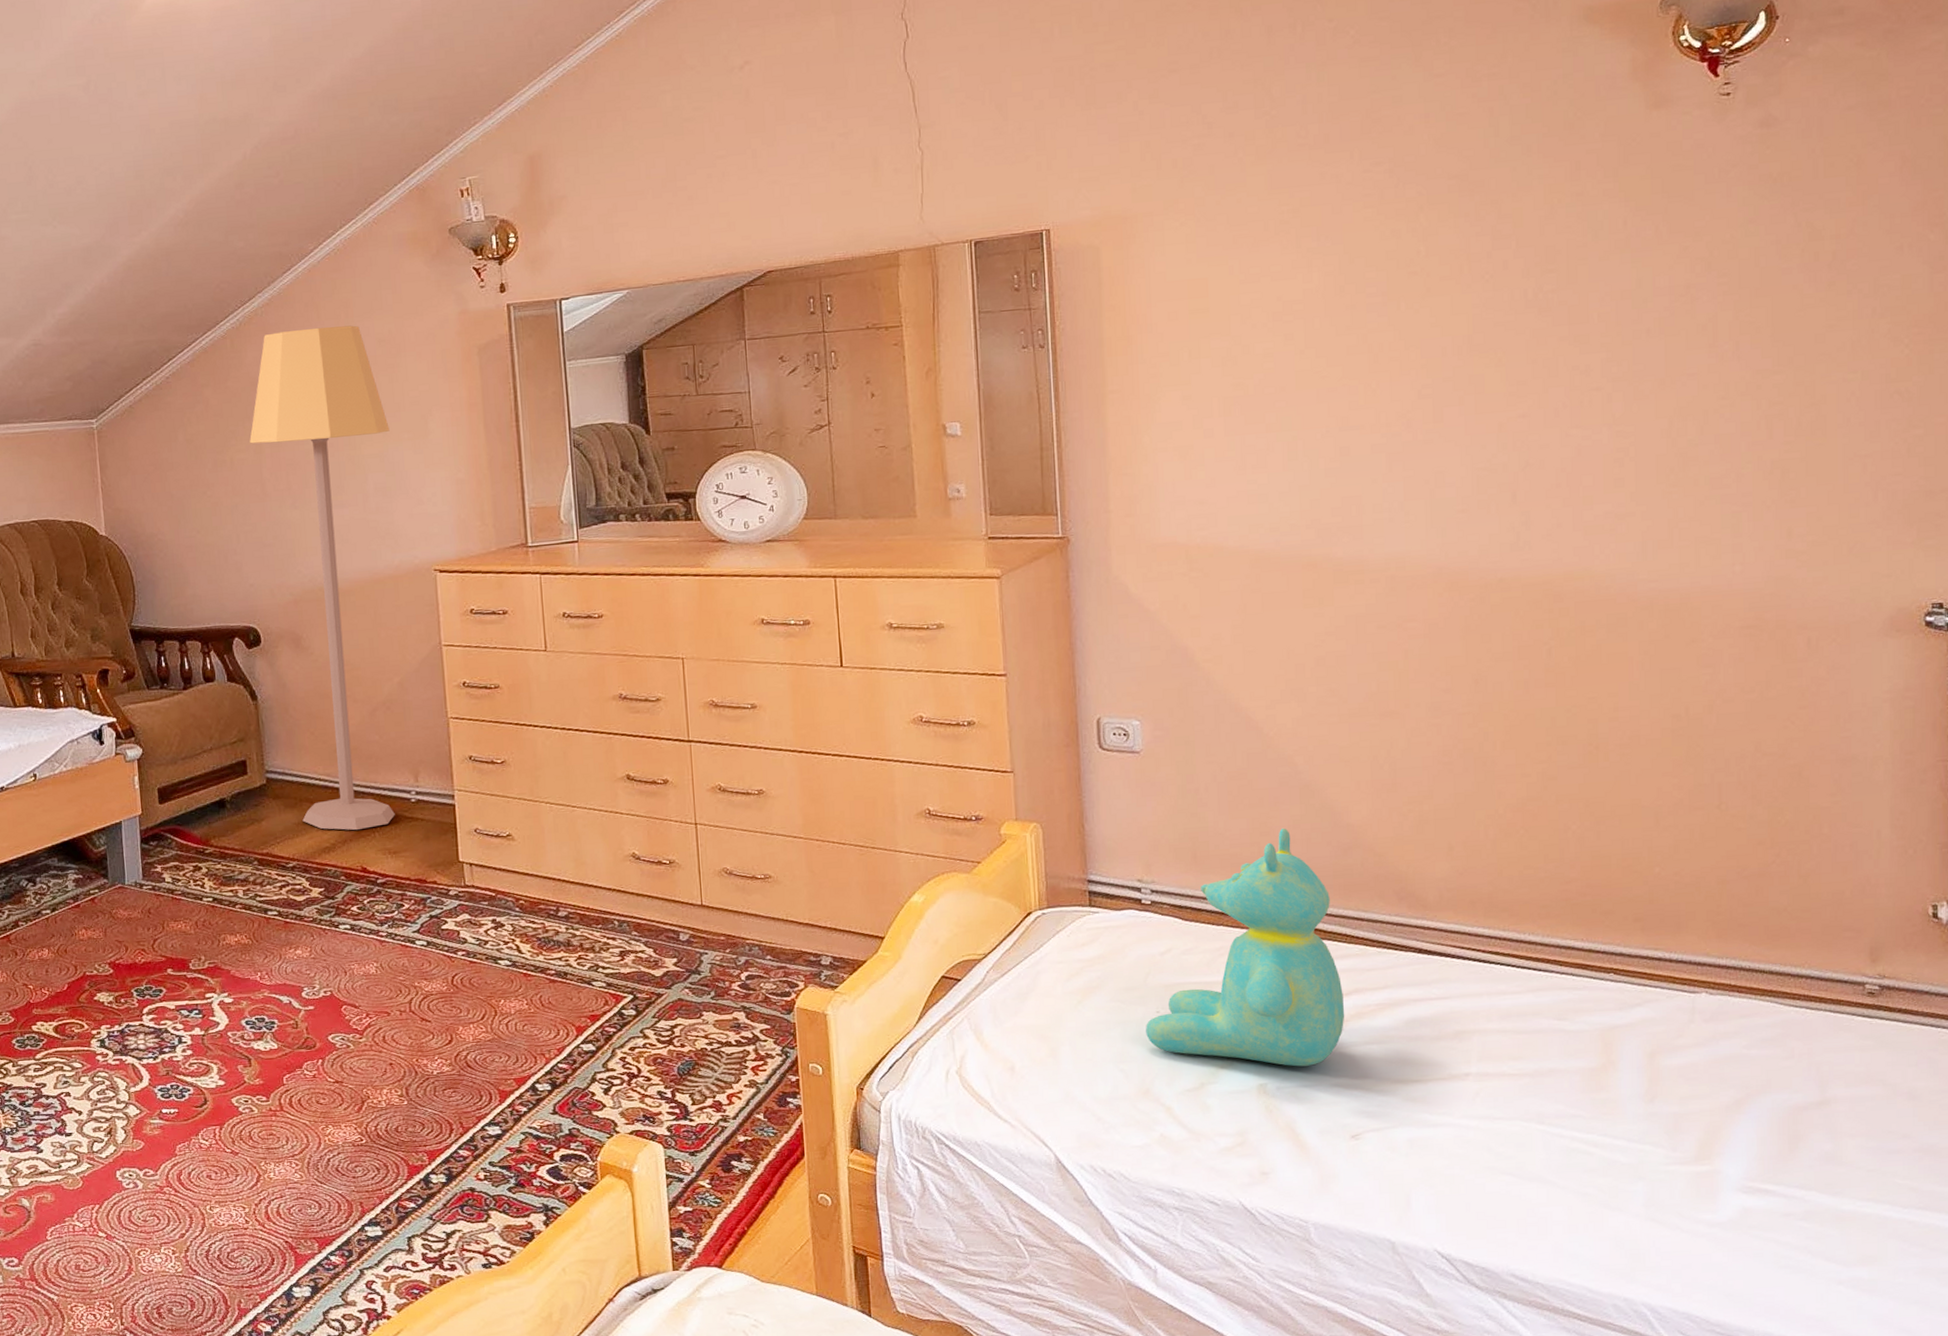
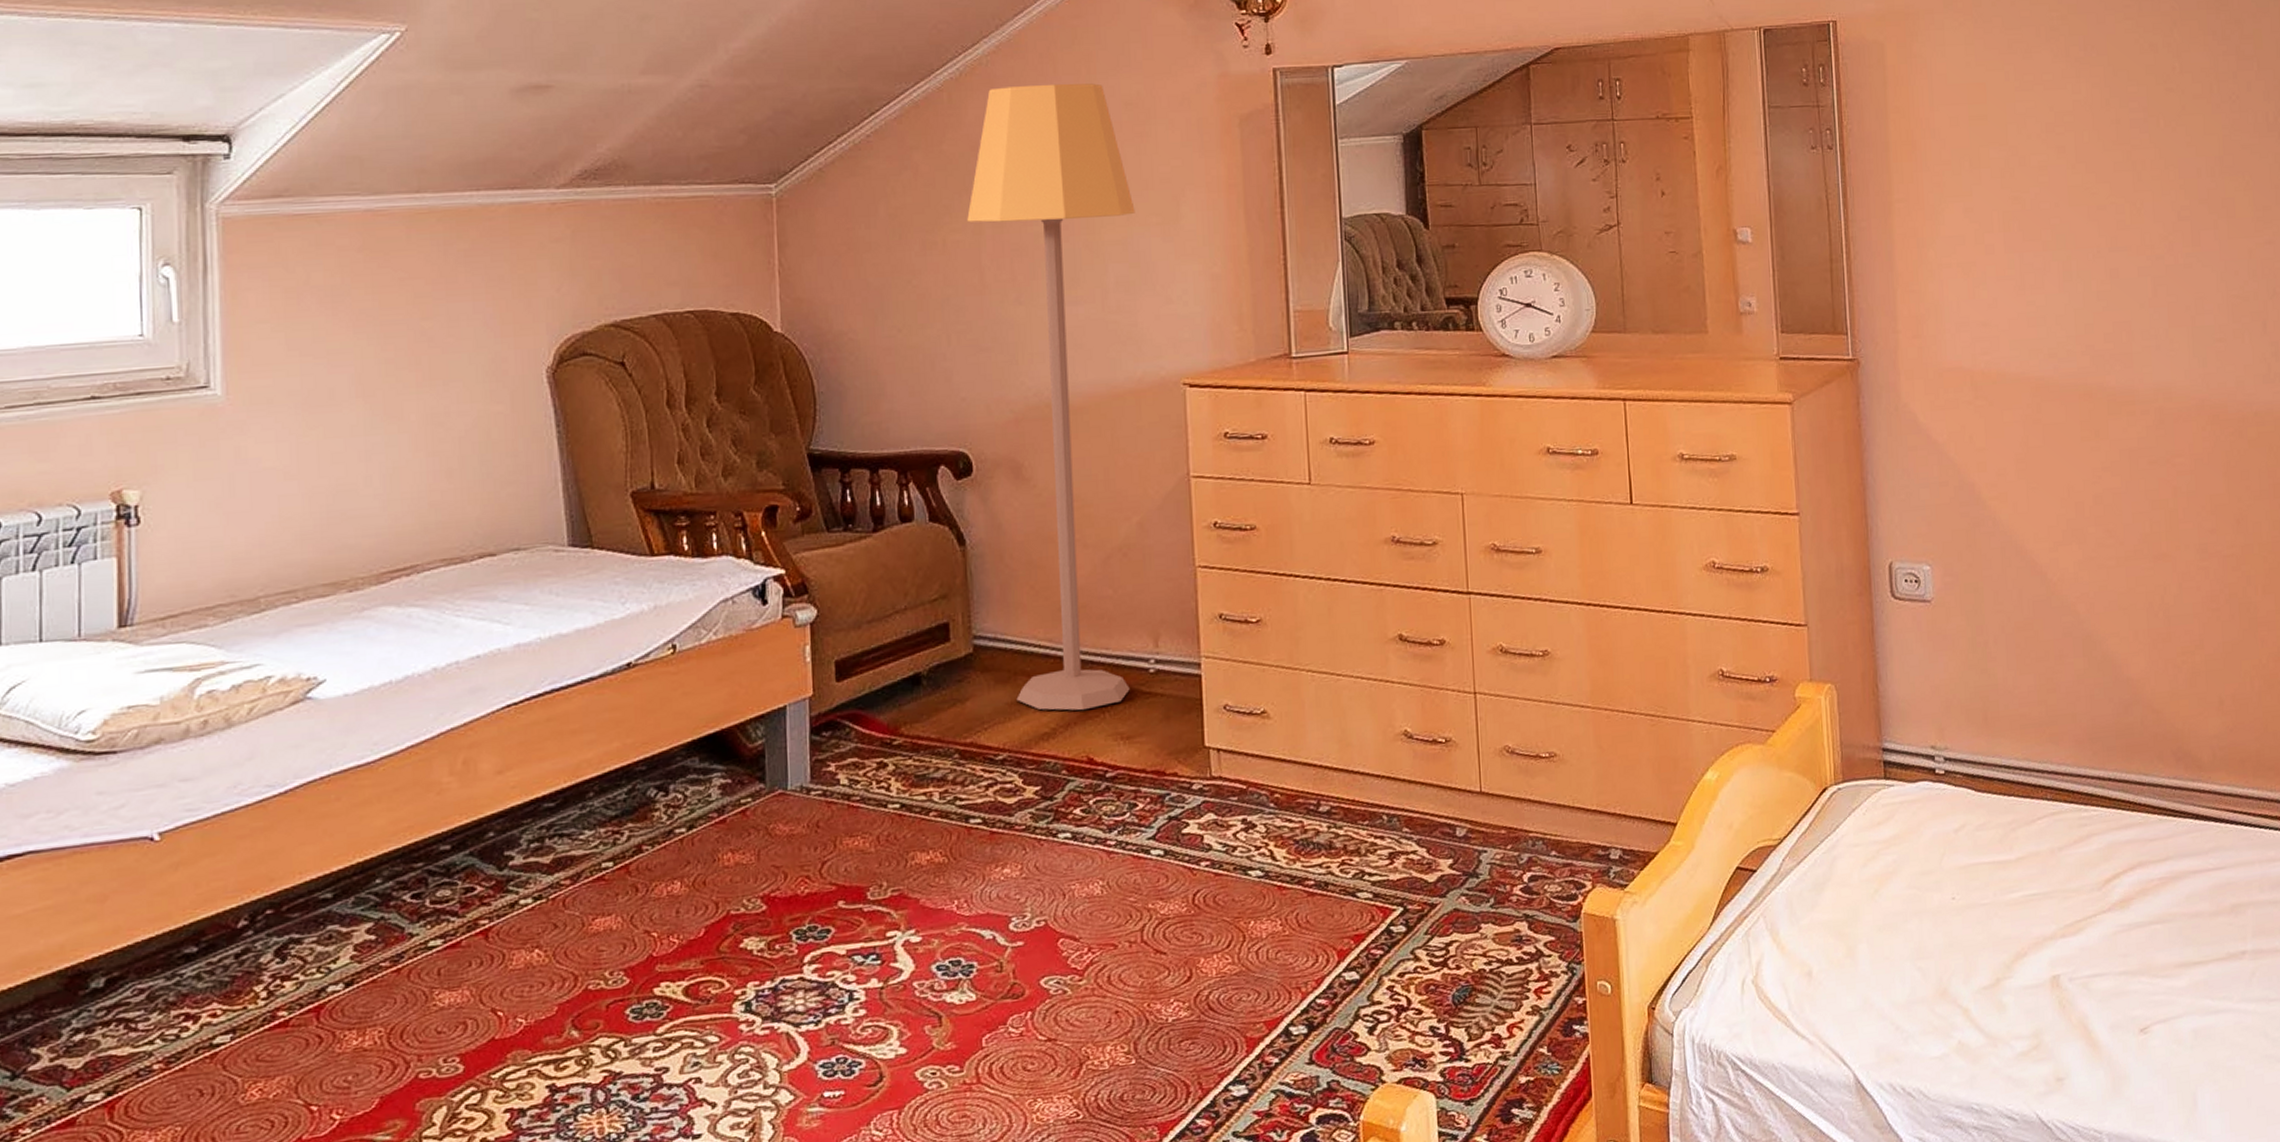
teddy bear: present [1146,828,1345,1067] -> none [1942,683,2131,954]

